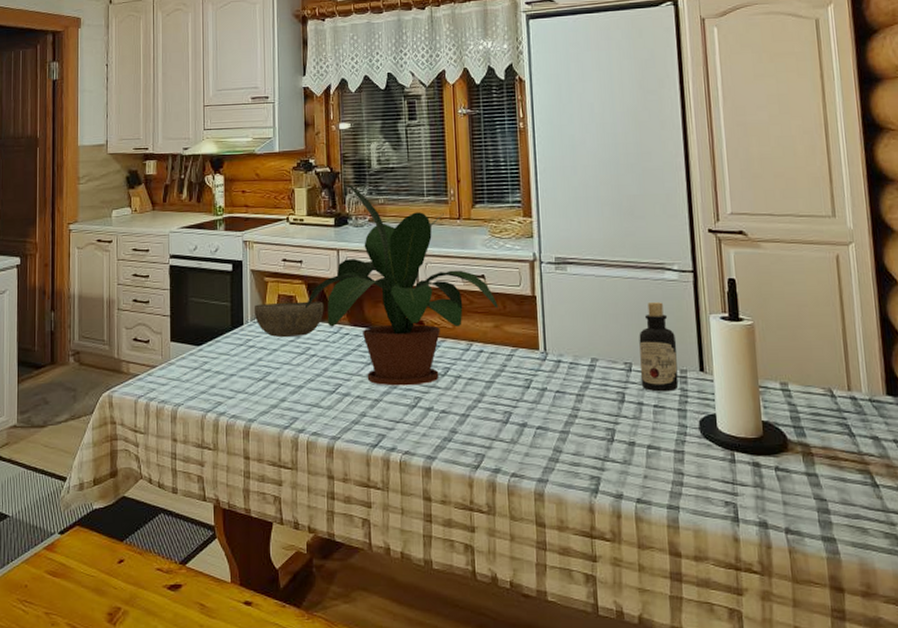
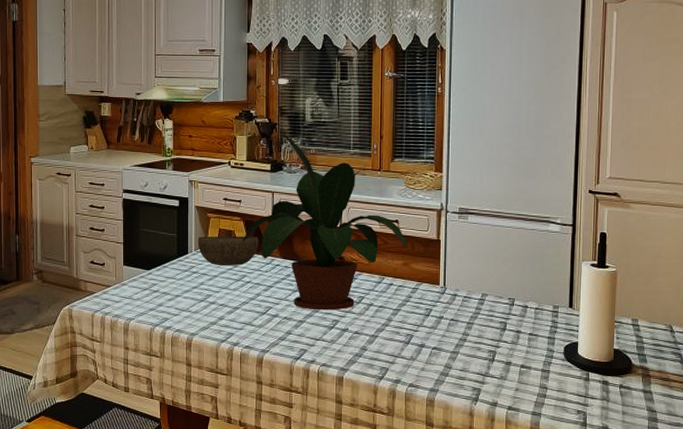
bottle: present [639,302,679,392] -> none [520,250,553,323]

